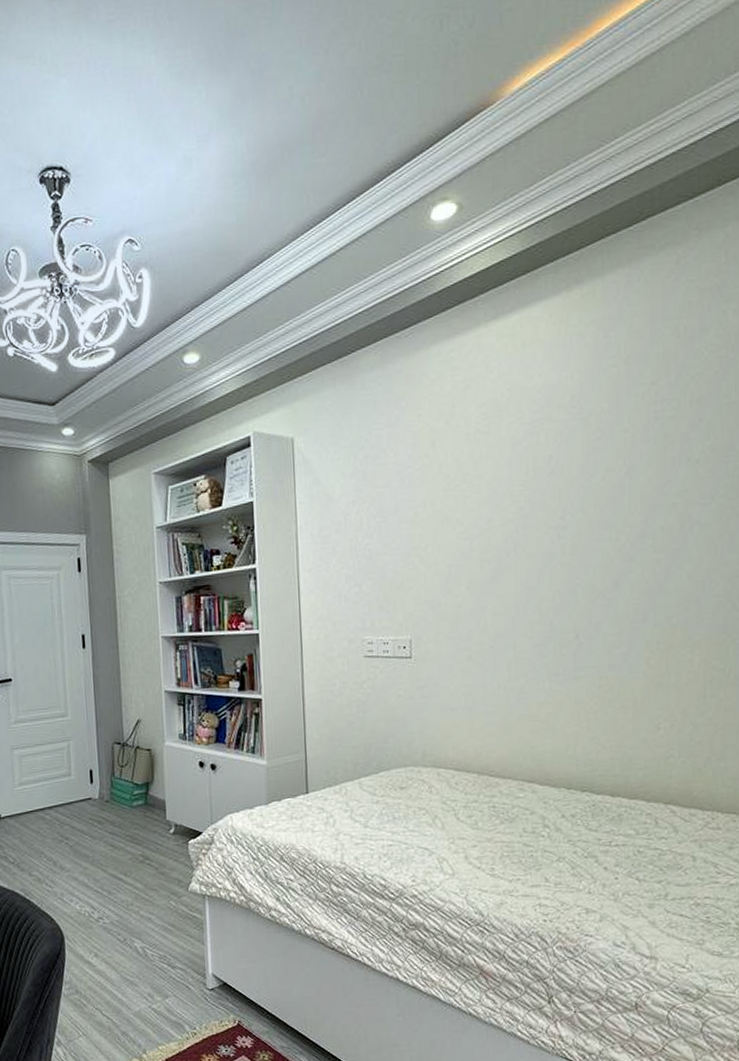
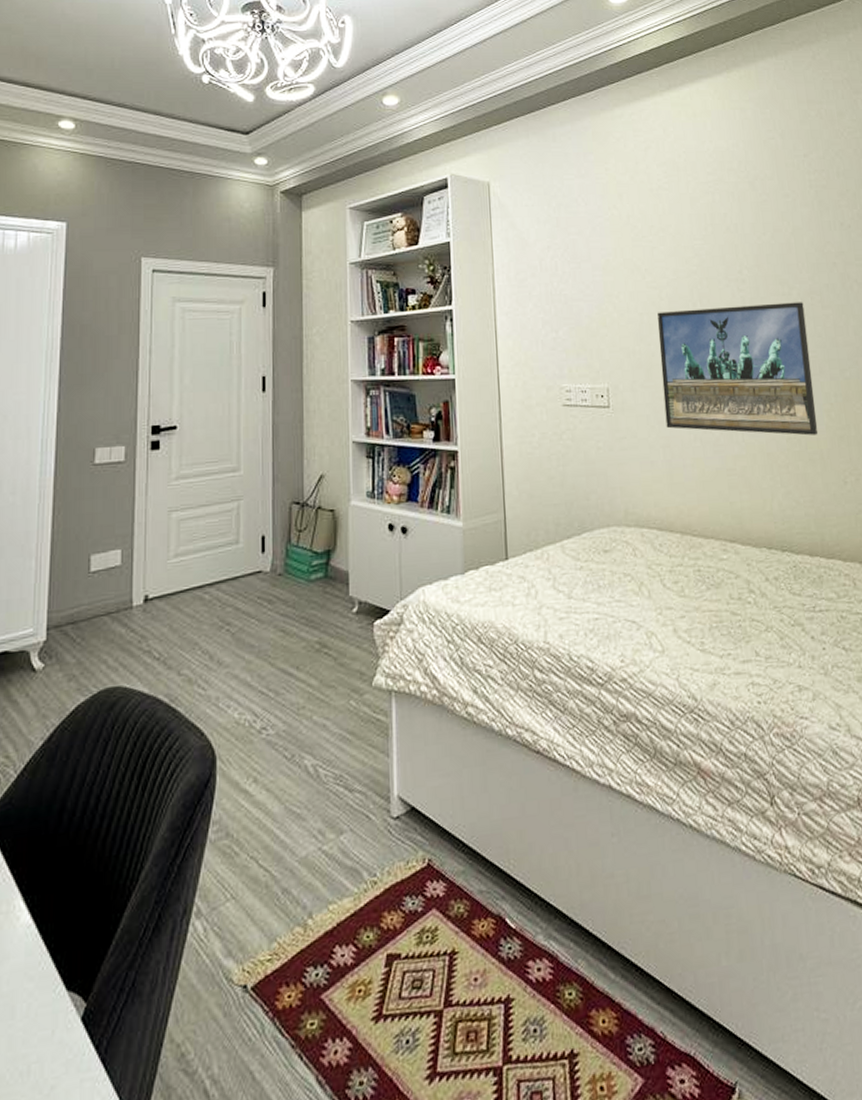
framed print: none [466,547,634,683] -> present [657,302,819,436]

